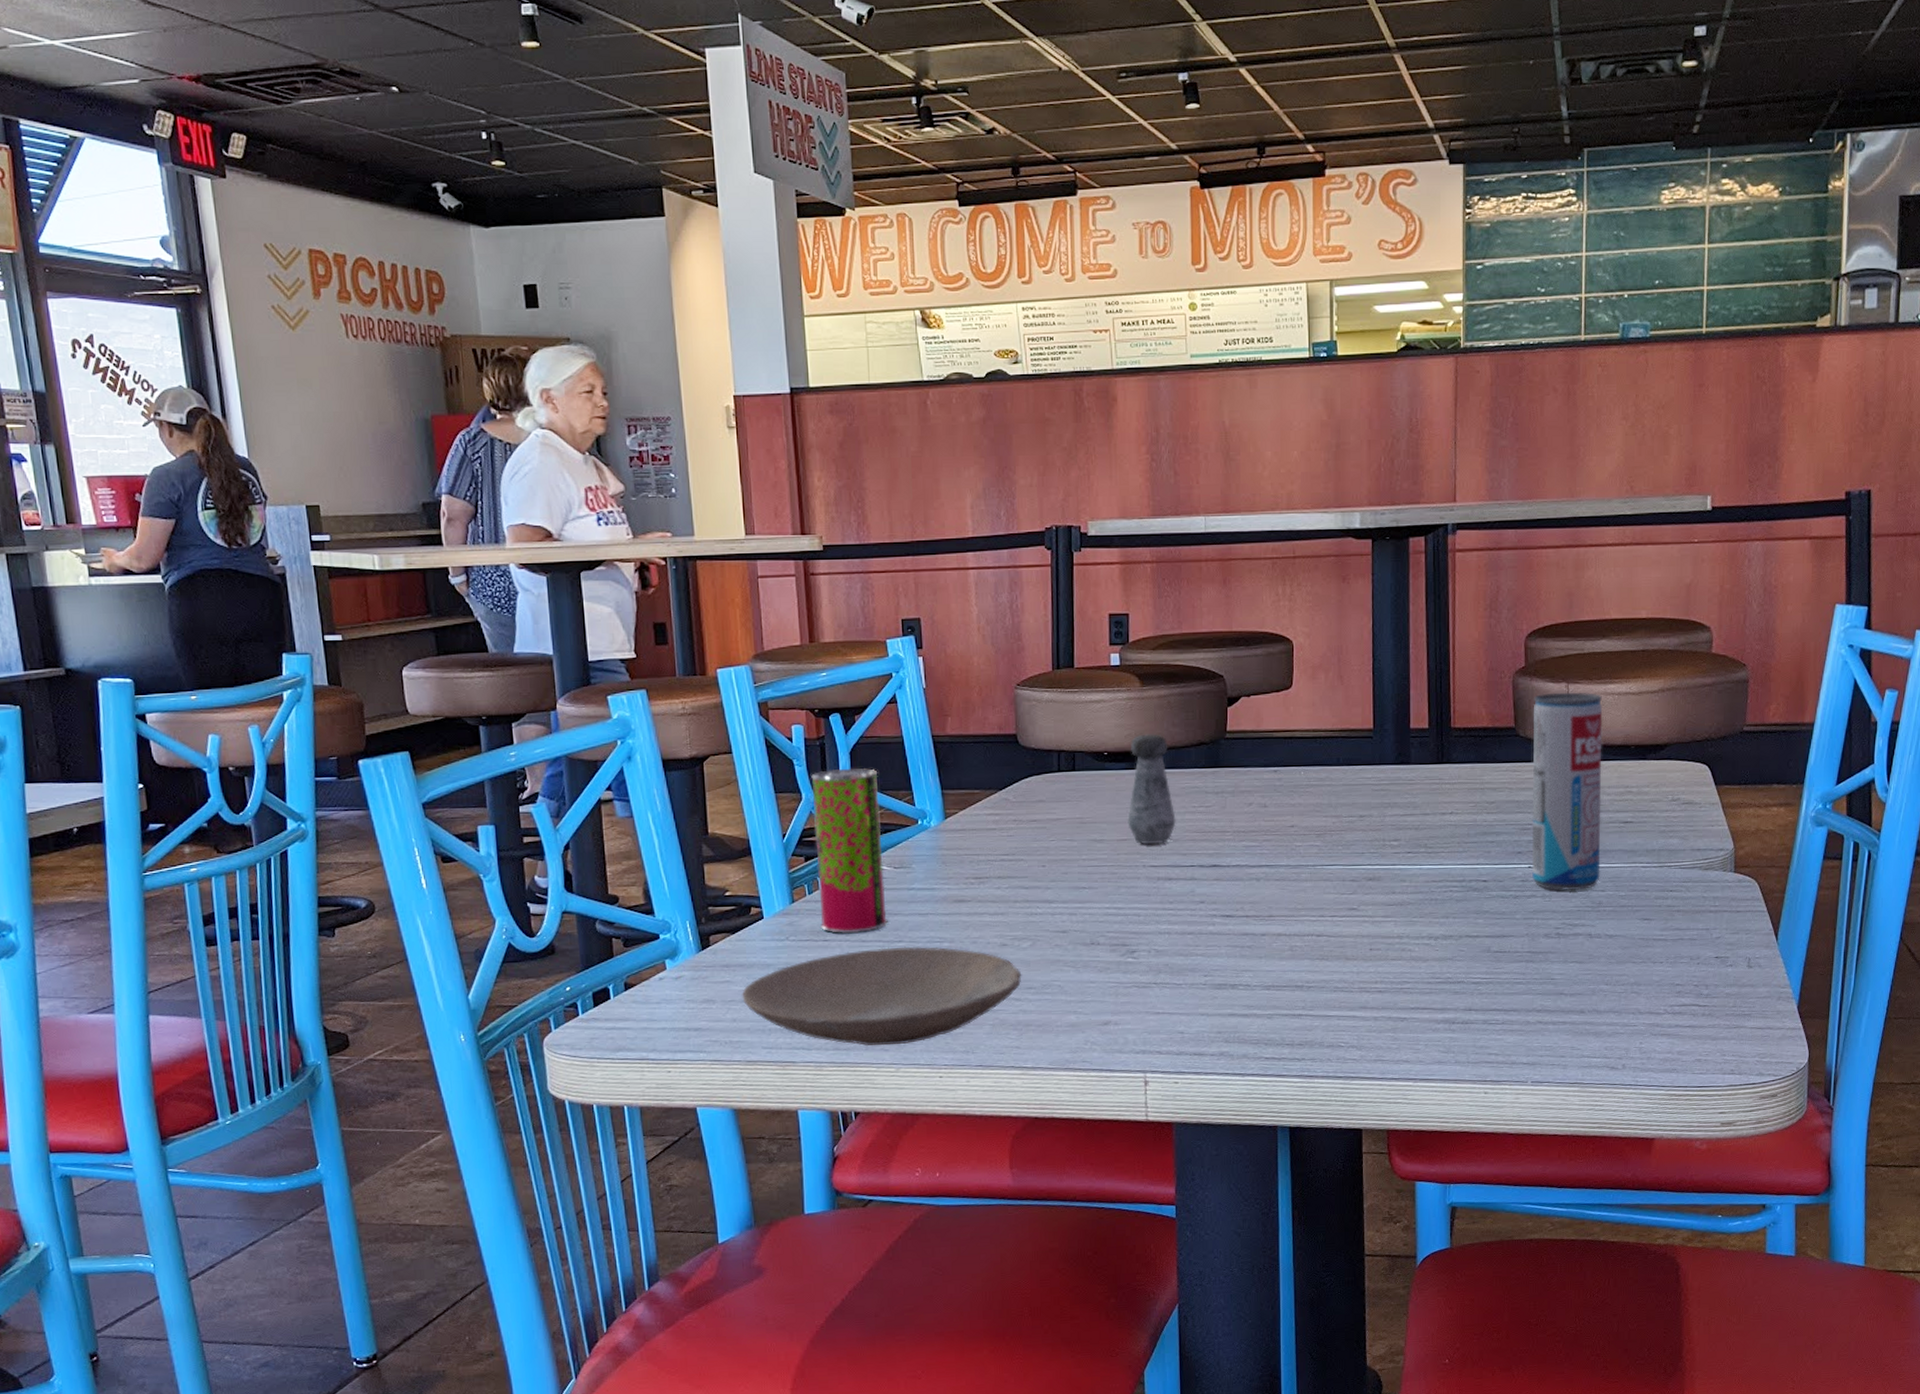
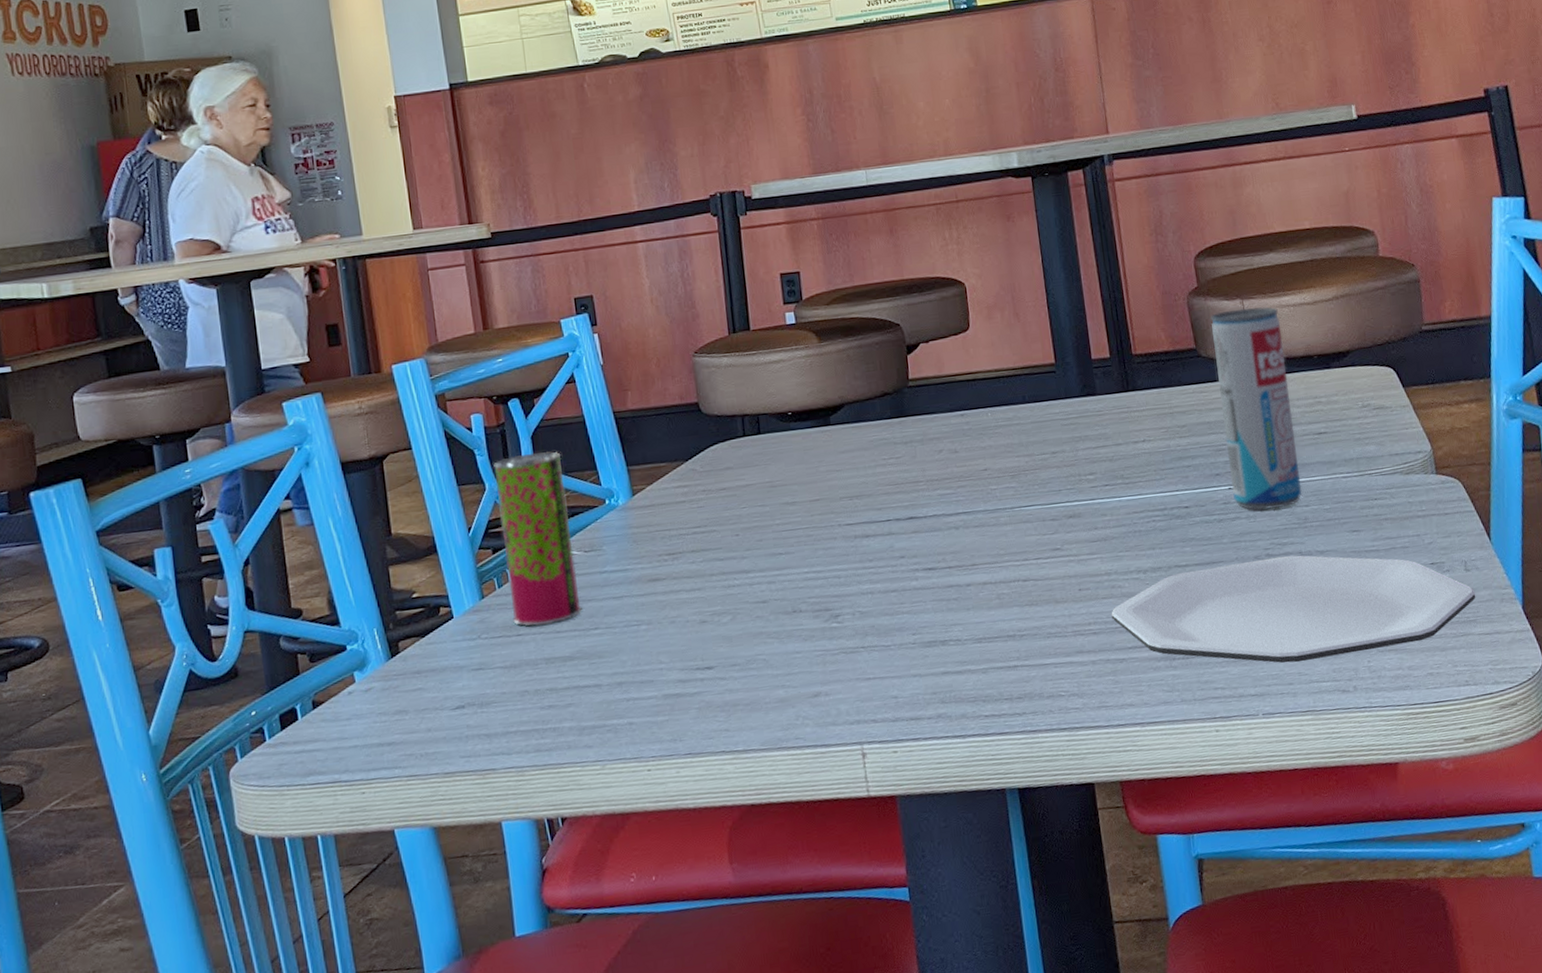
plate: present [742,946,1022,1047] -> none [435,630,725,745]
salt shaker: present [1126,734,1176,844] -> none [814,389,868,503]
plate: none [1398,936,1754,1037] -> present [1111,555,1476,663]

